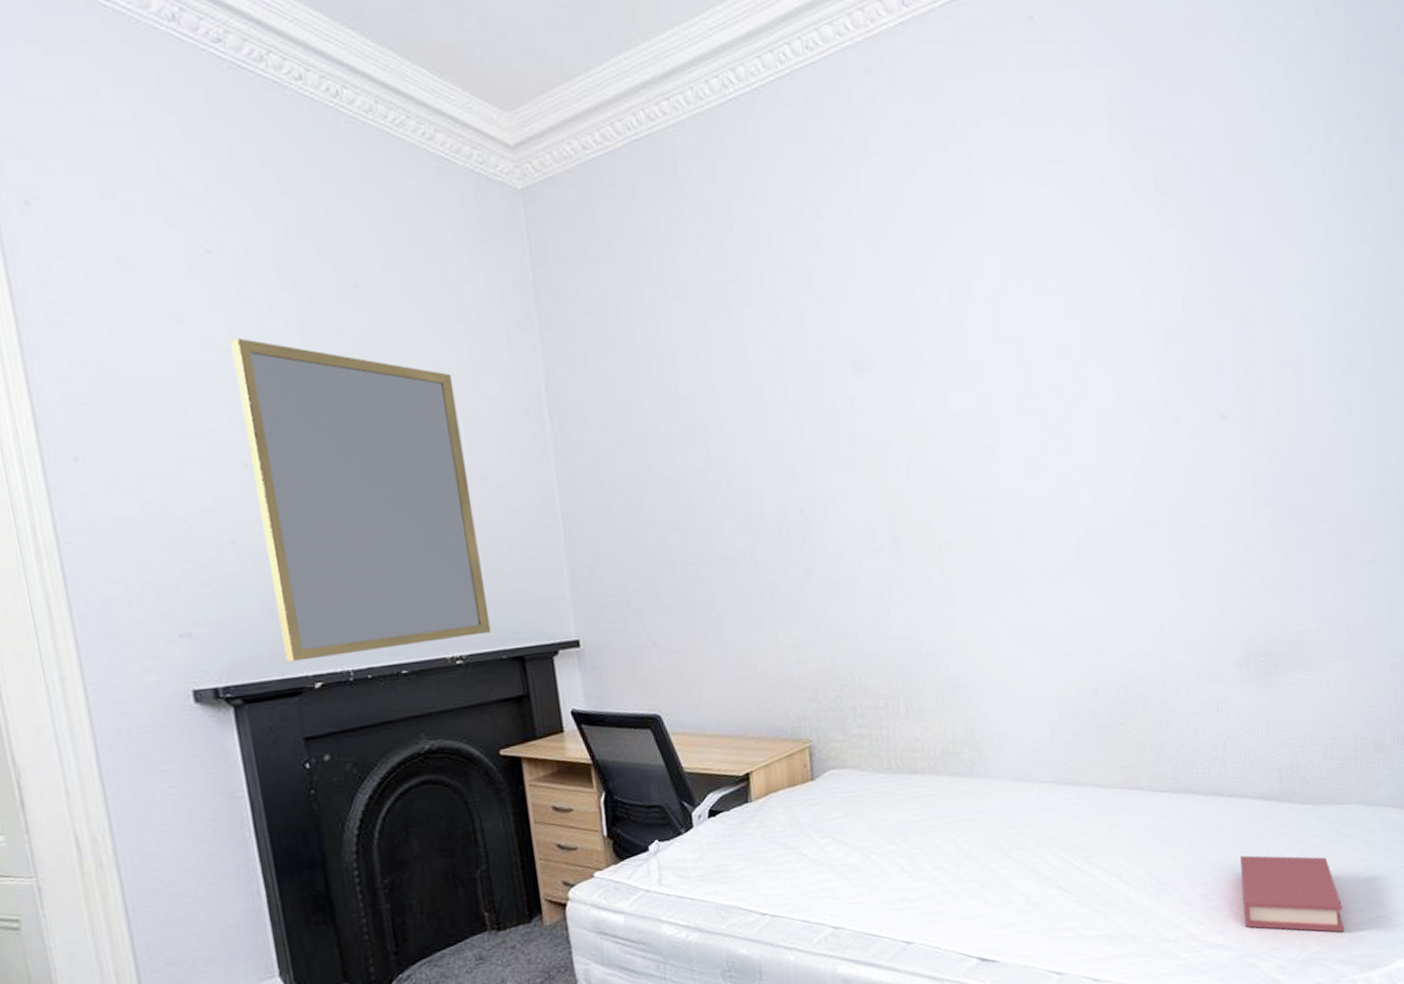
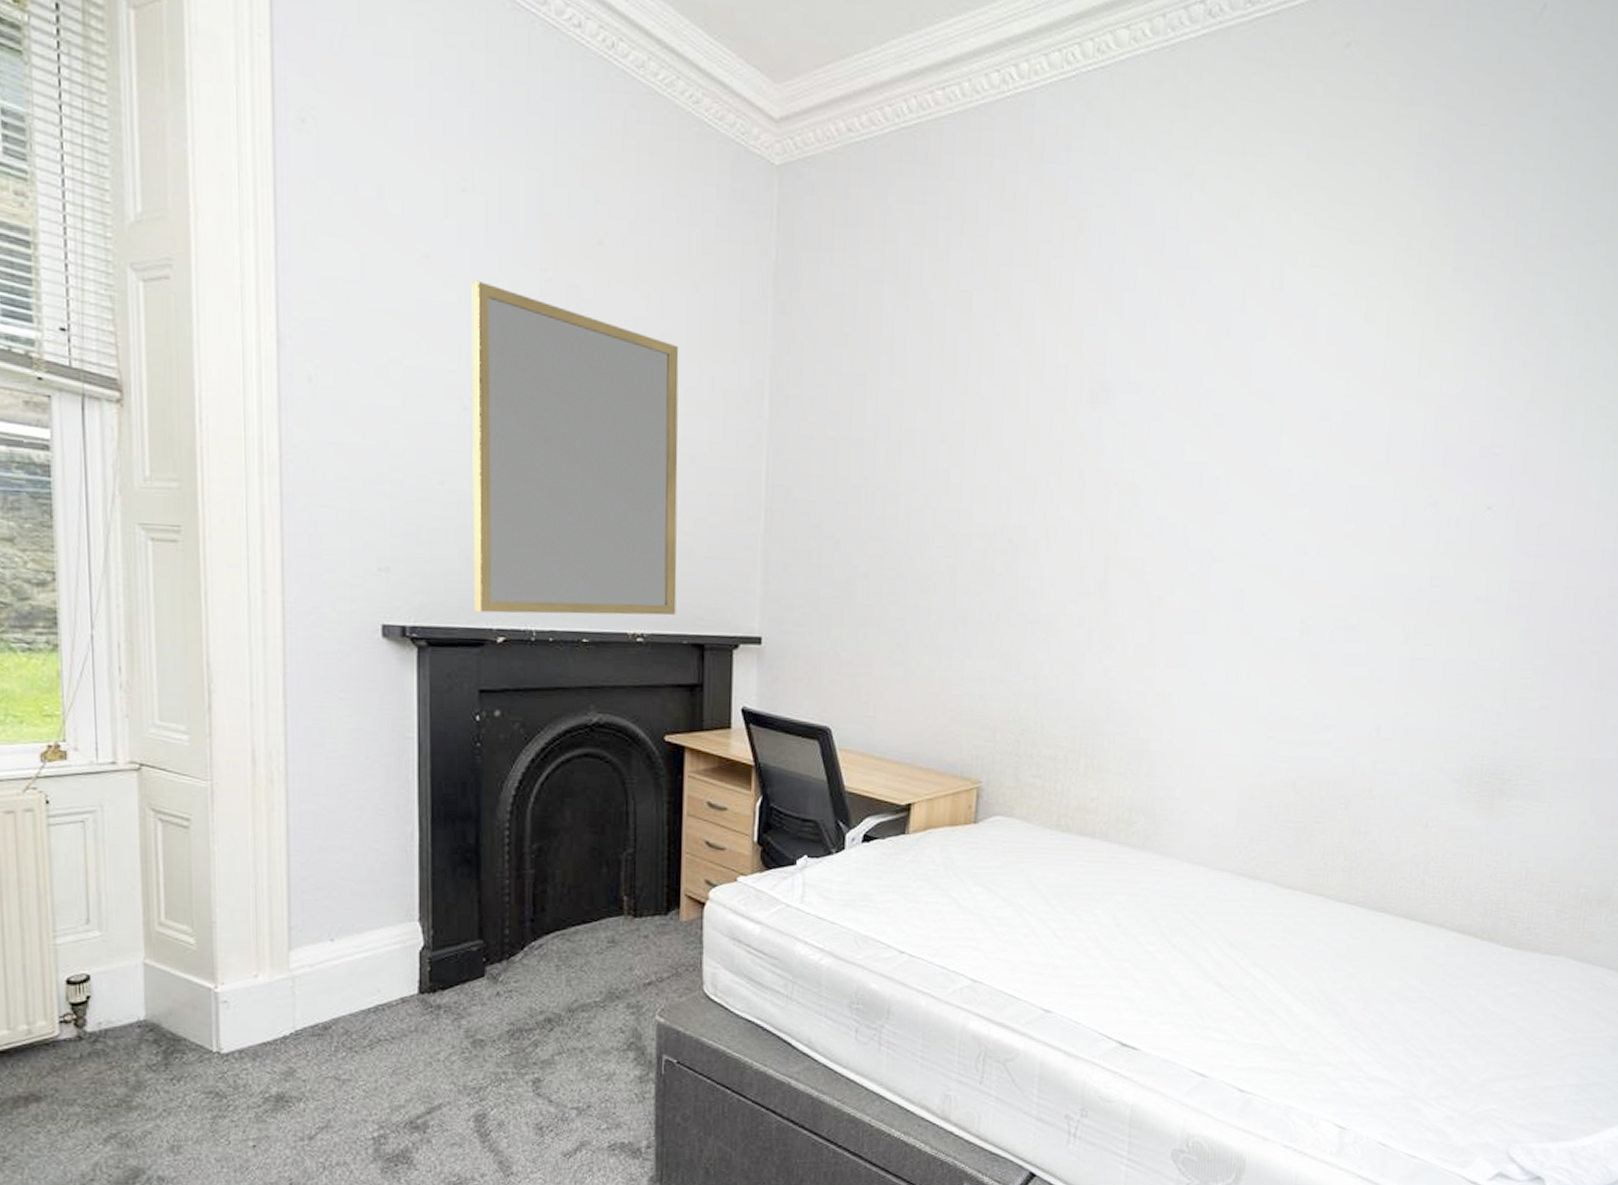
book: present [1240,855,1345,933] -> none [1416,989,1531,1094]

